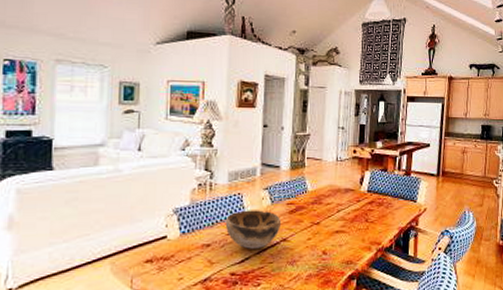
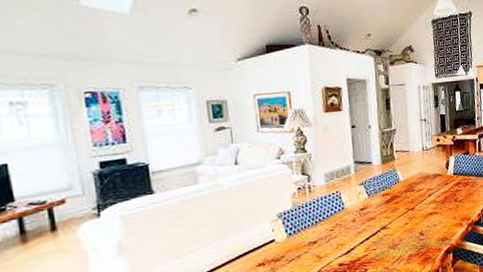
decorative bowl: present [225,210,282,249] -> none [327,204,380,240]

